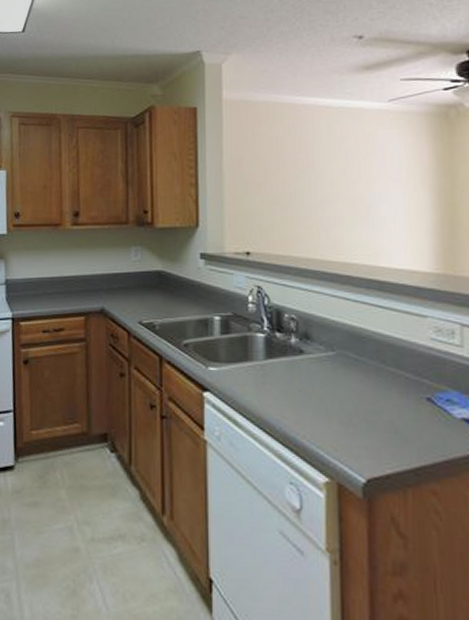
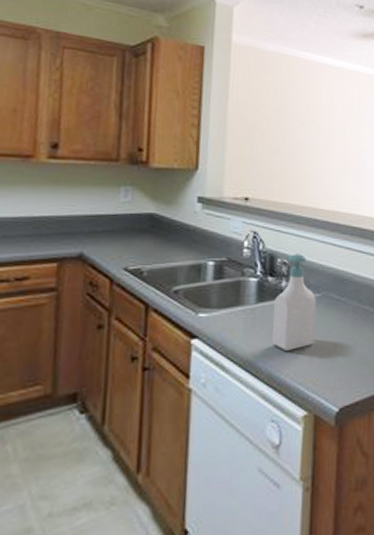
soap bottle: none [283,309,333,411] -> present [271,254,317,351]

